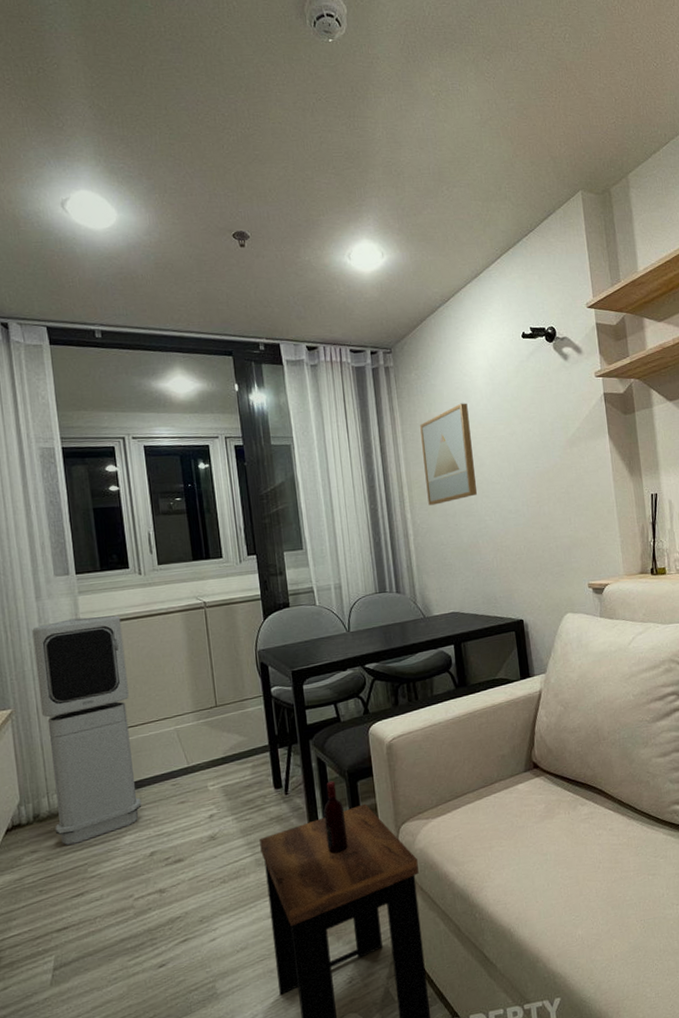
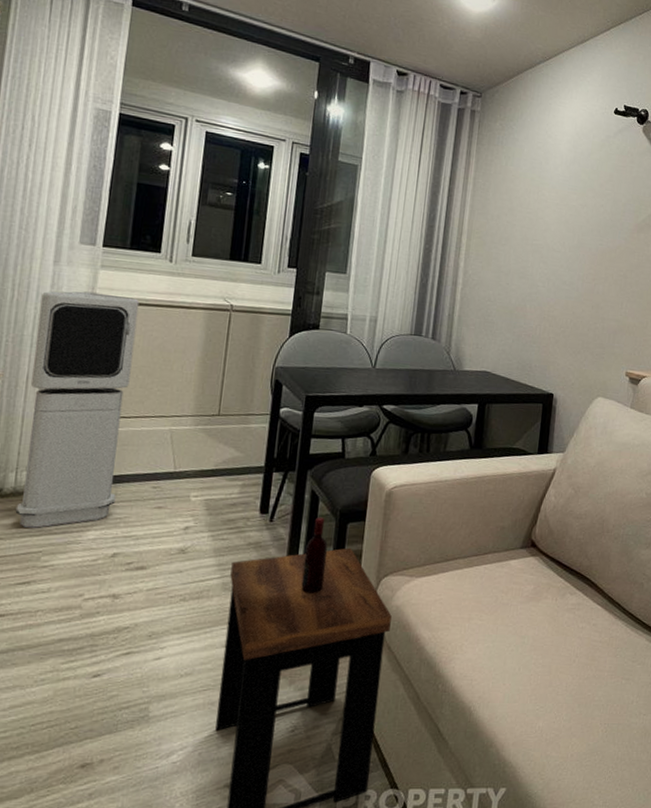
wall art: present [420,403,478,506] -> none [484,163,546,260]

